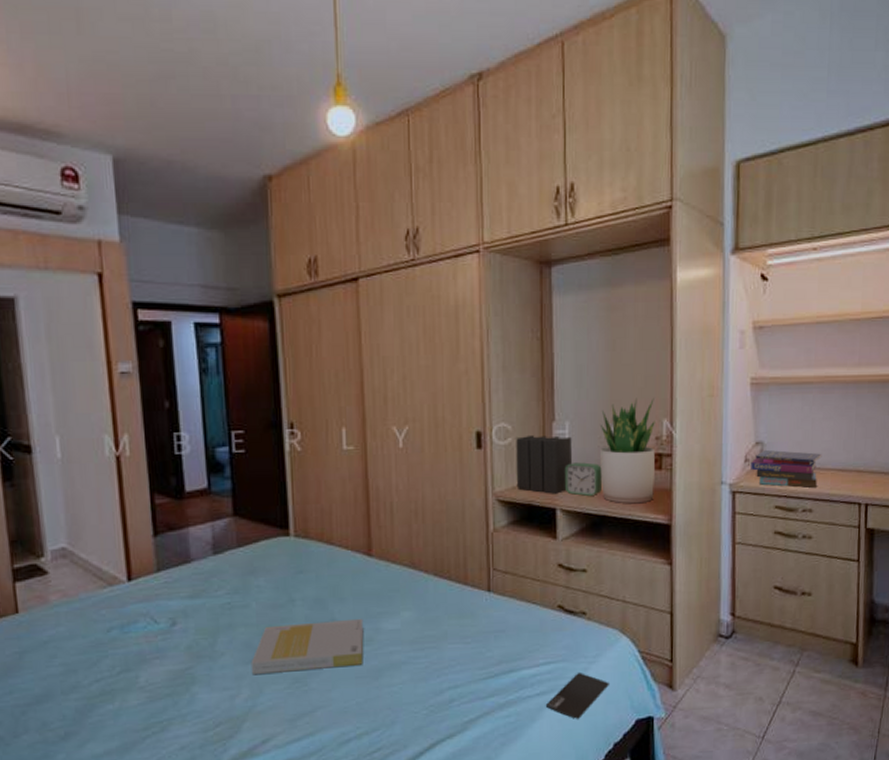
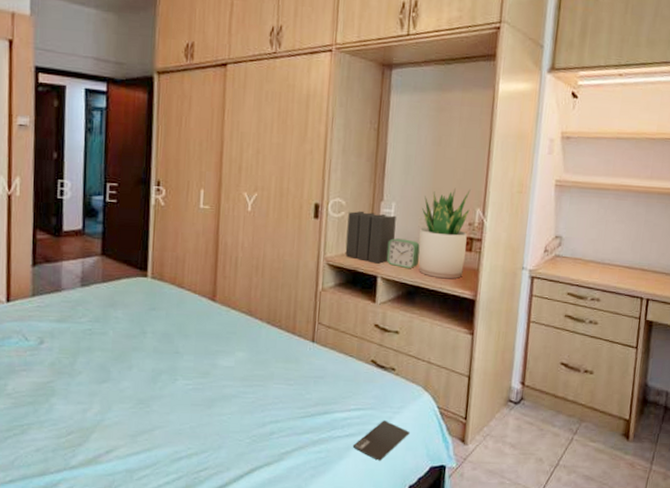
book: present [251,618,364,675] -> none [103,352,203,395]
books: present [751,450,822,488] -> none [549,244,613,280]

